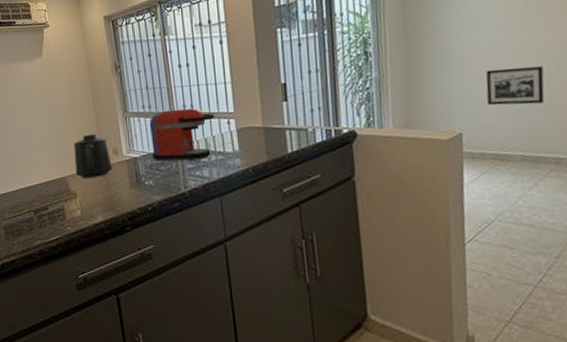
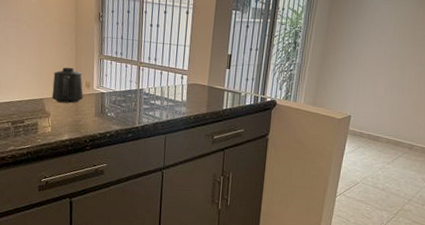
coffee maker: present [149,108,215,162] -> none [117,59,172,103]
picture frame: present [485,66,545,106] -> none [372,72,416,104]

